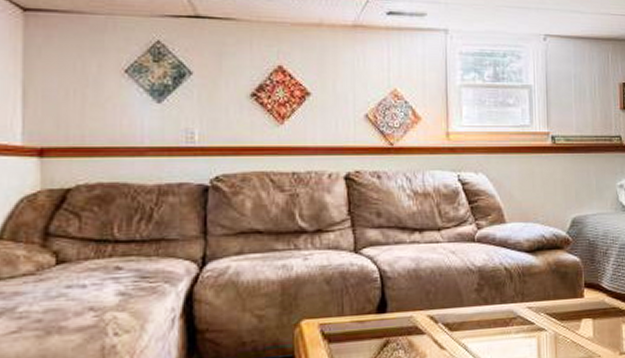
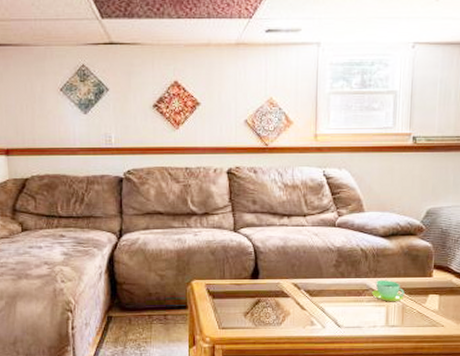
cup: none [519,303,556,332] -> present [371,279,405,302]

